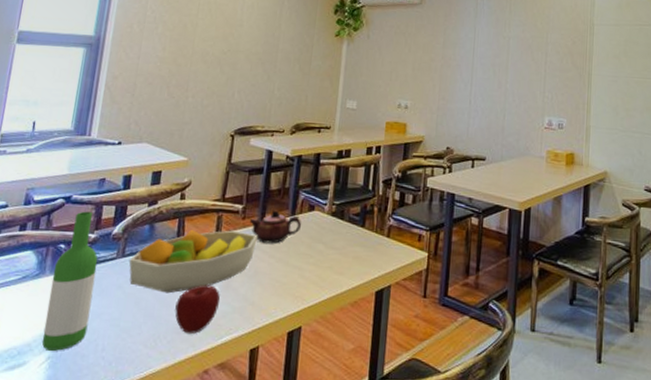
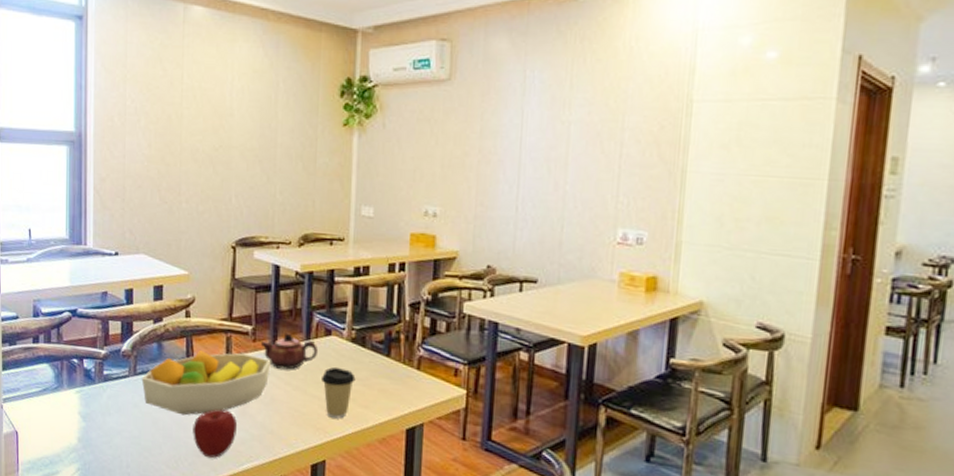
wine bottle: present [41,211,98,351] -> none [70,325,111,464]
coffee cup: none [303,238,333,286] -> present [322,366,356,419]

